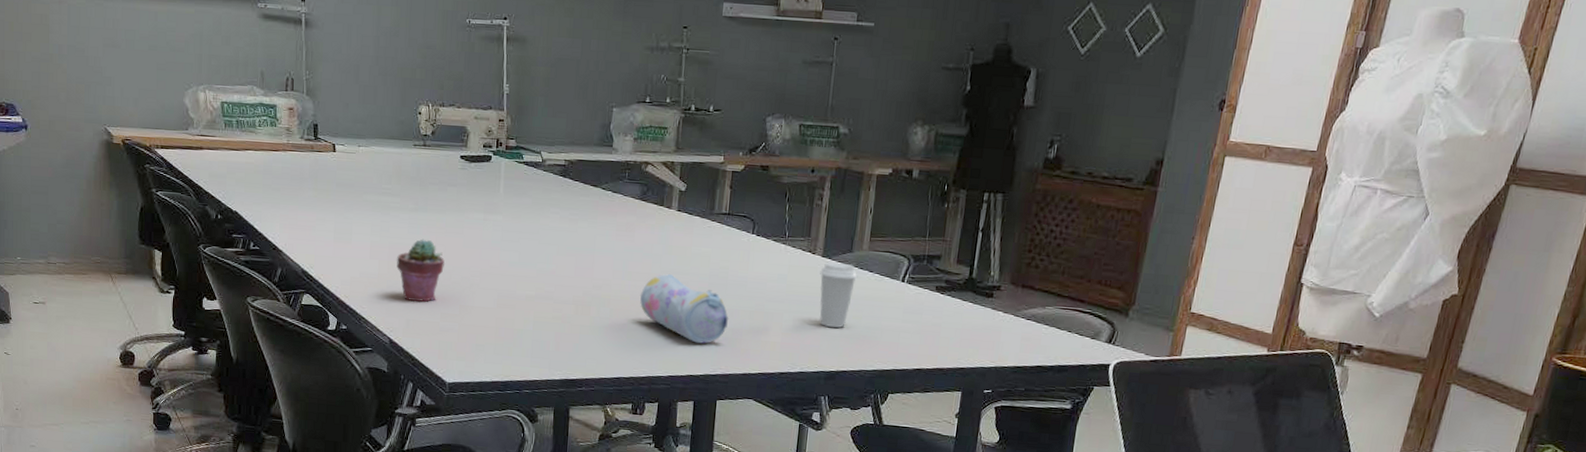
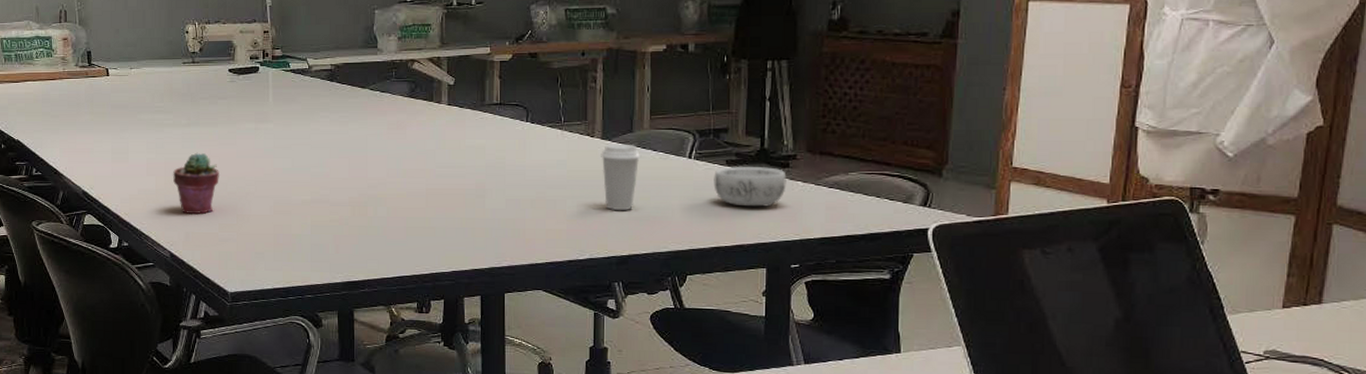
pencil case: present [639,274,729,344] -> none [416,169,510,236]
decorative bowl: none [922,293,990,334] -> present [713,167,787,207]

